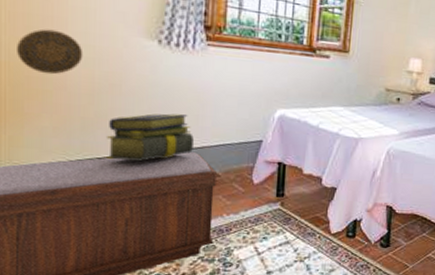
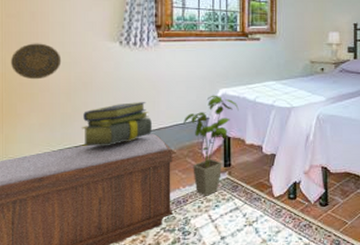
house plant: none [232,115,298,227] -> present [184,95,239,196]

